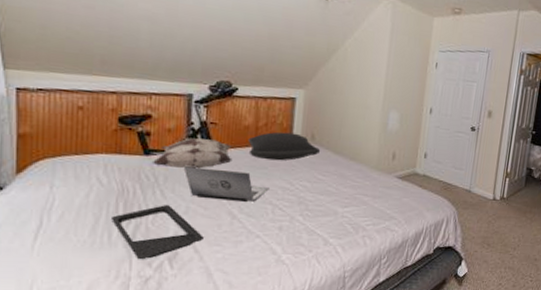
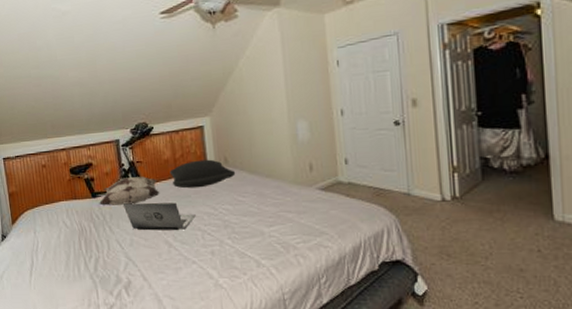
serving tray: present [112,205,204,260] -> none [78,239,149,289]

